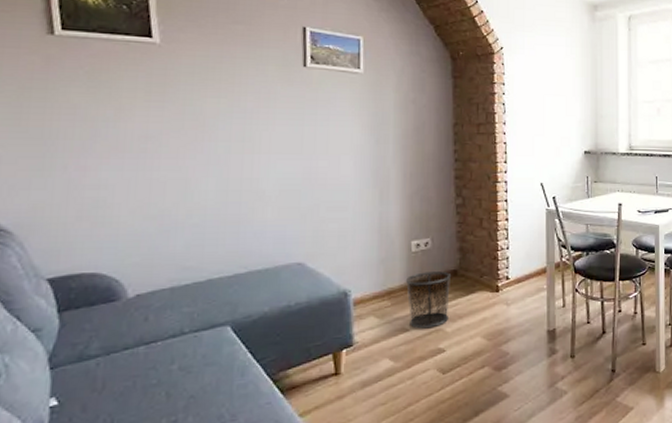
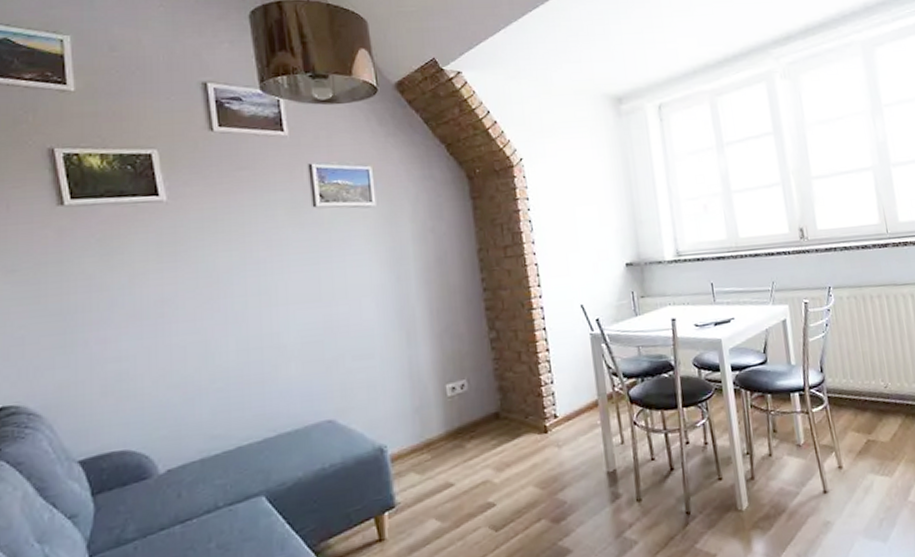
waste bin: present [405,271,450,329] -> none [443,415,495,482]

